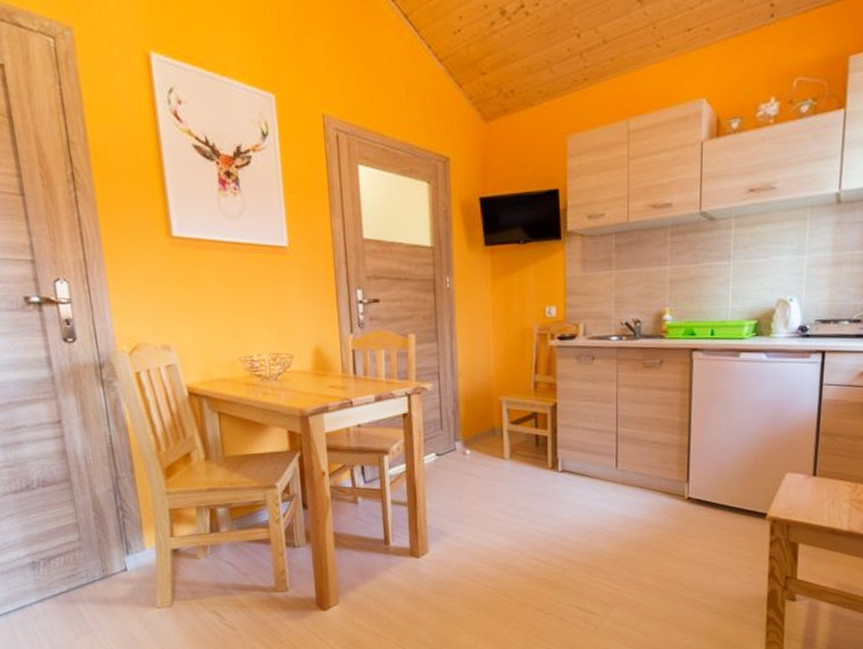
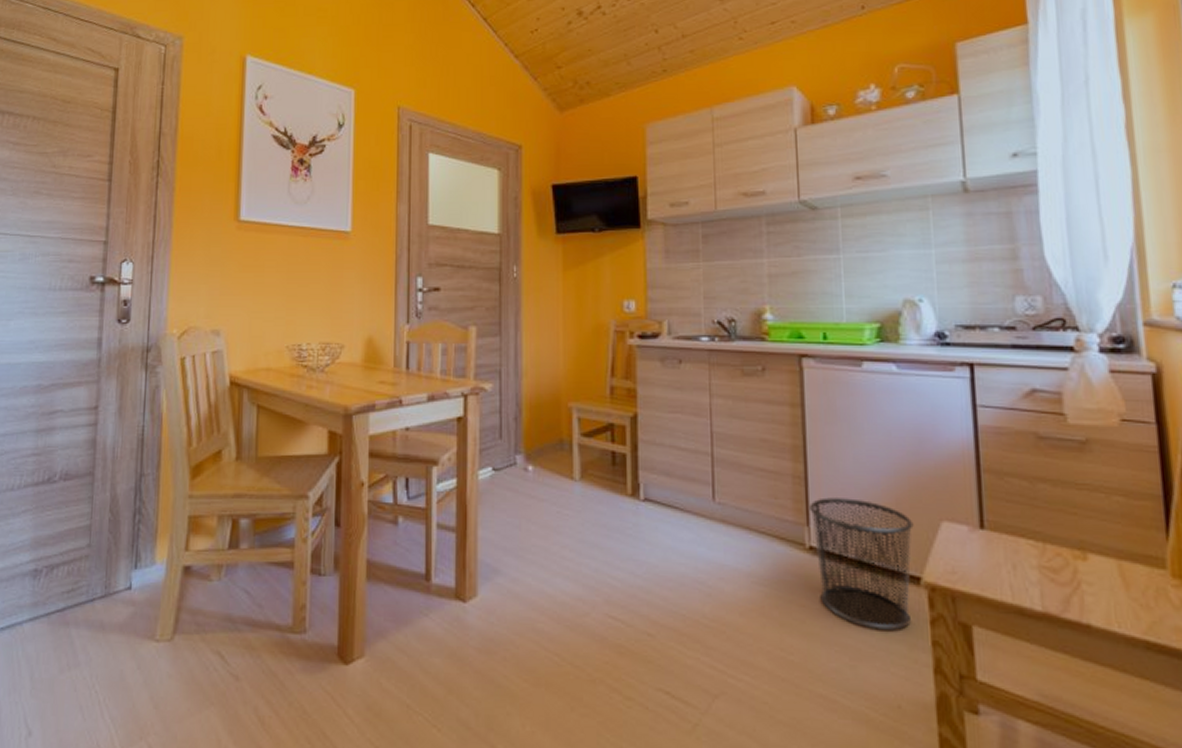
waste bin: none [690,460,766,552] -> present [809,497,914,630]

